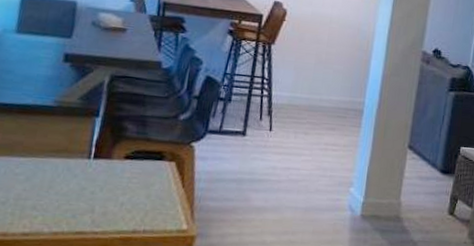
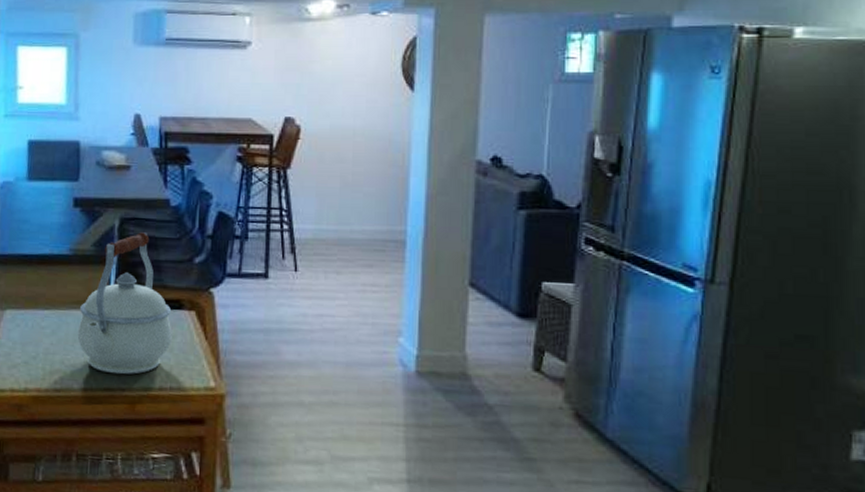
kettle: none [53,89,152,219] -> present [77,232,172,375]

